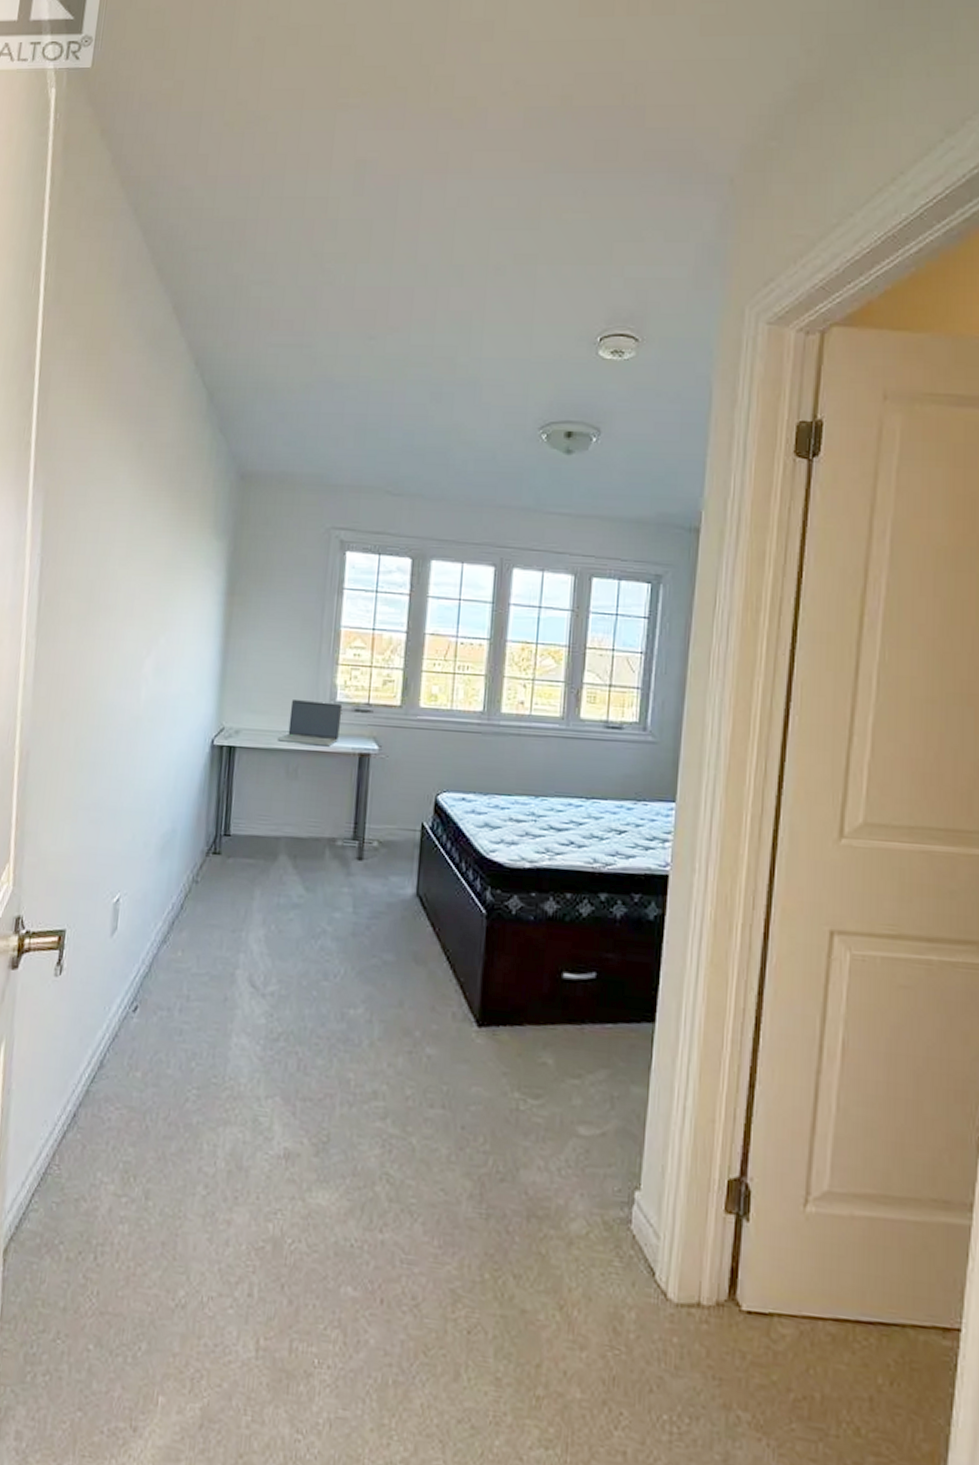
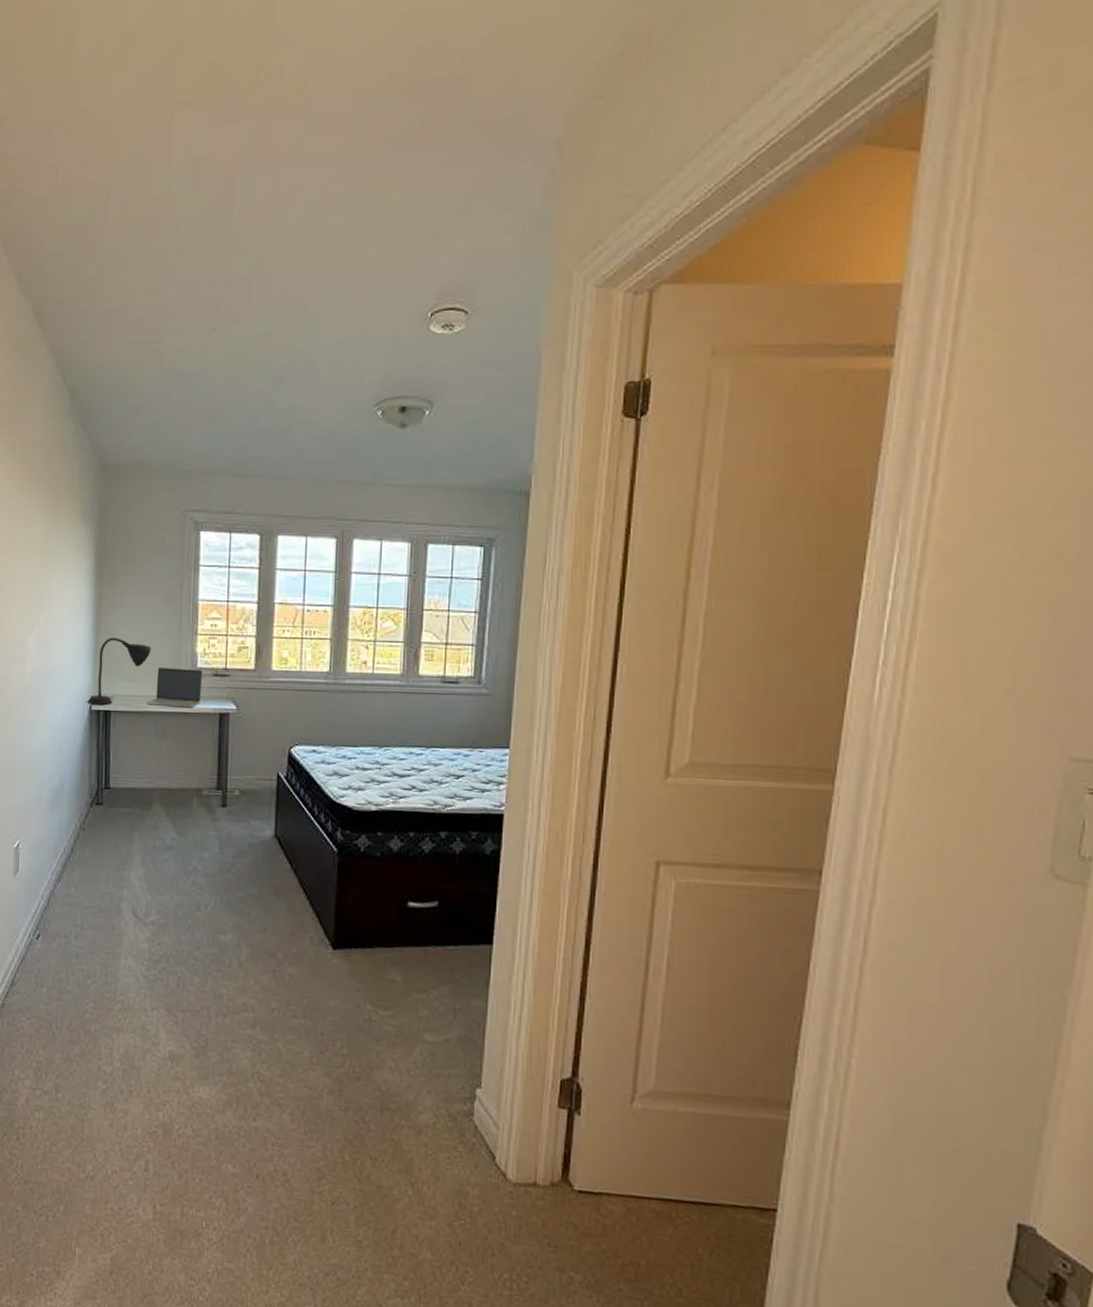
desk lamp: none [207,664,286,741] -> present [85,637,151,706]

